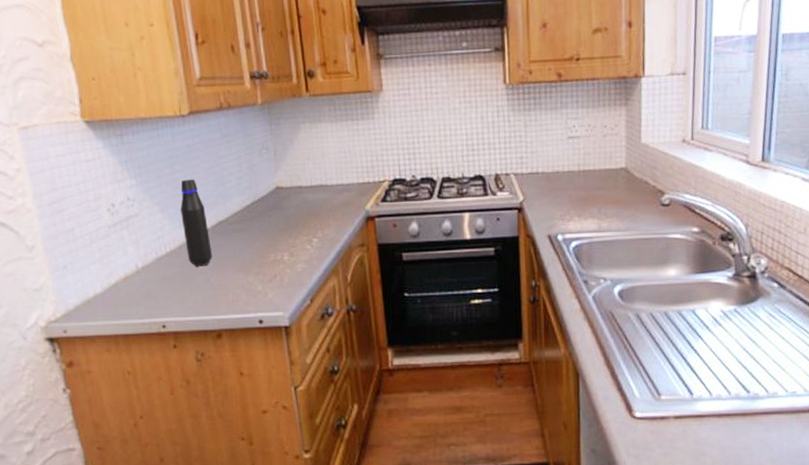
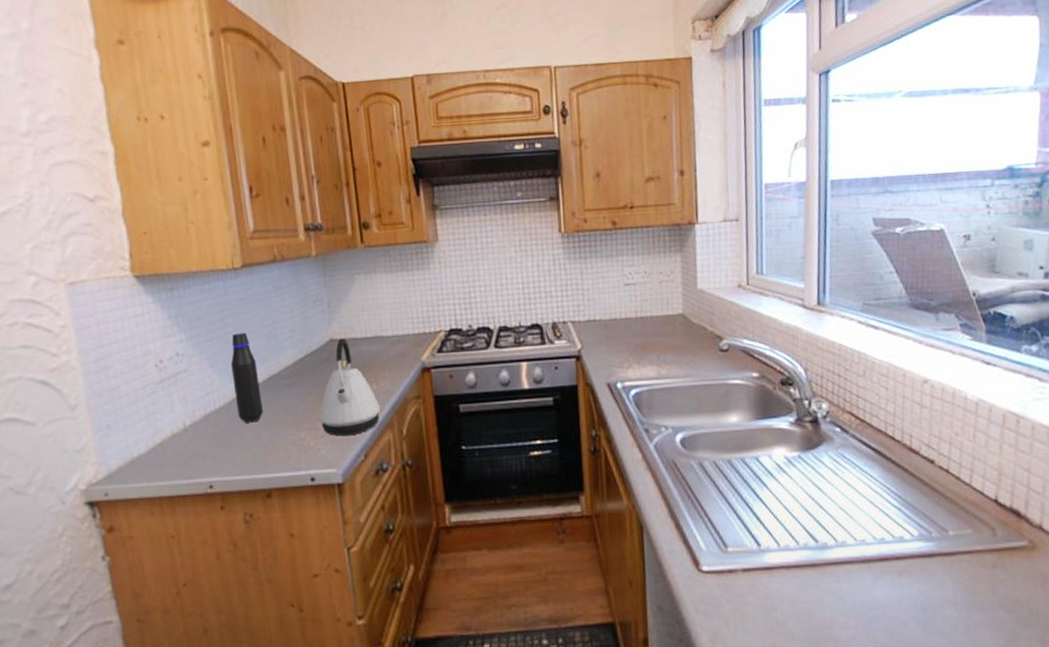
kettle: none [266,186,326,281] -> present [318,338,381,436]

